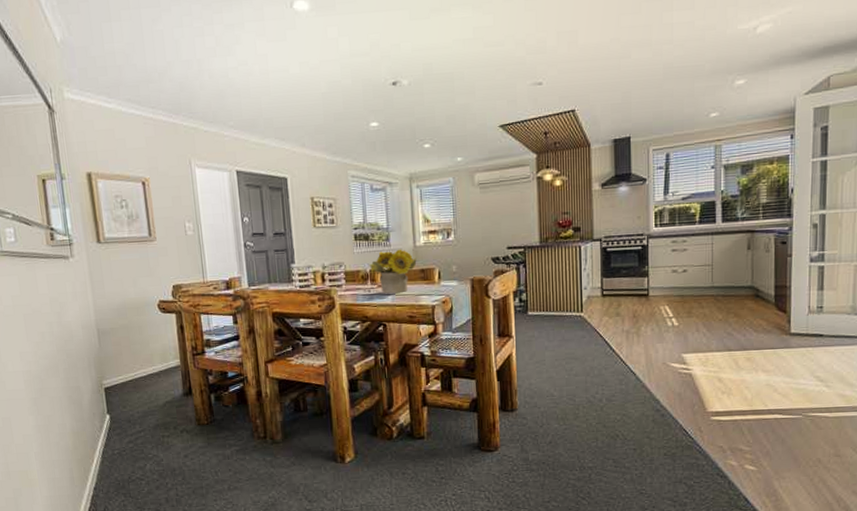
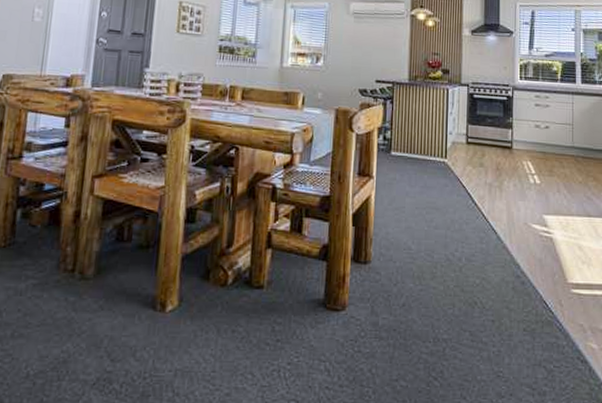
sunflower: present [369,249,417,294] -> none [230,67,282,115]

